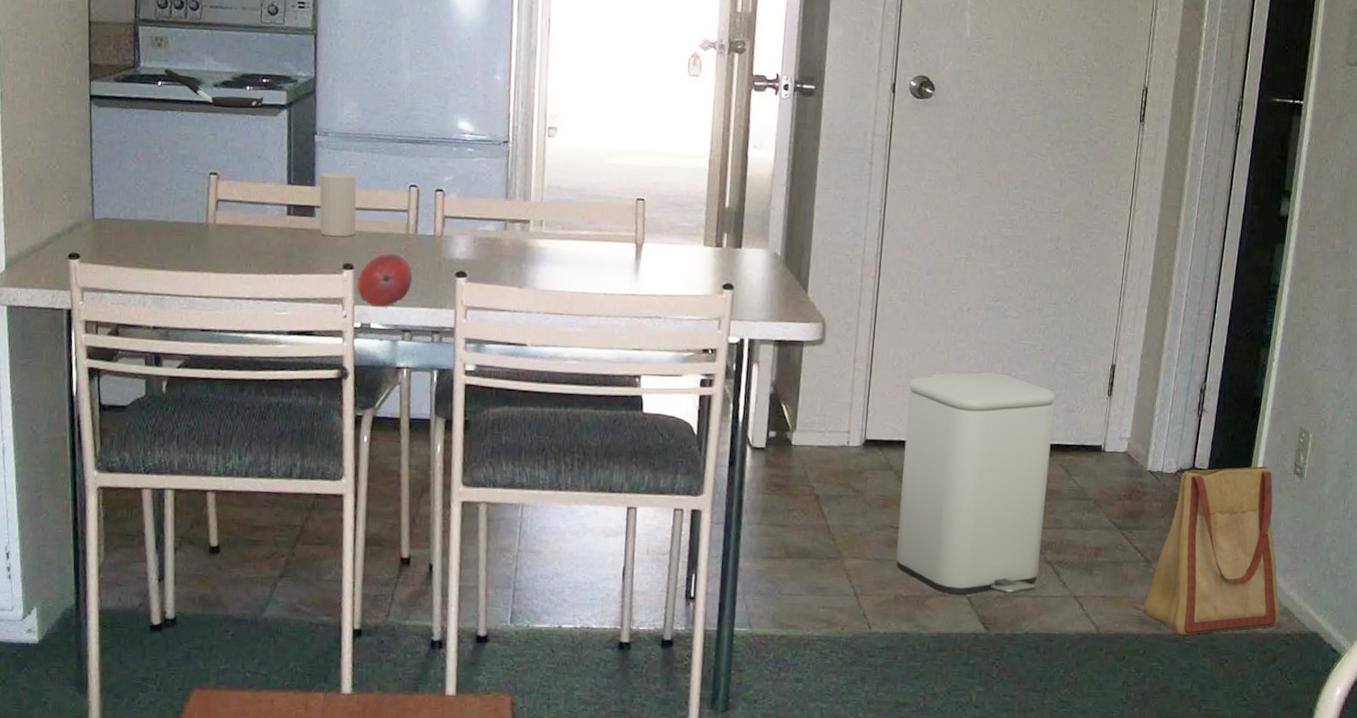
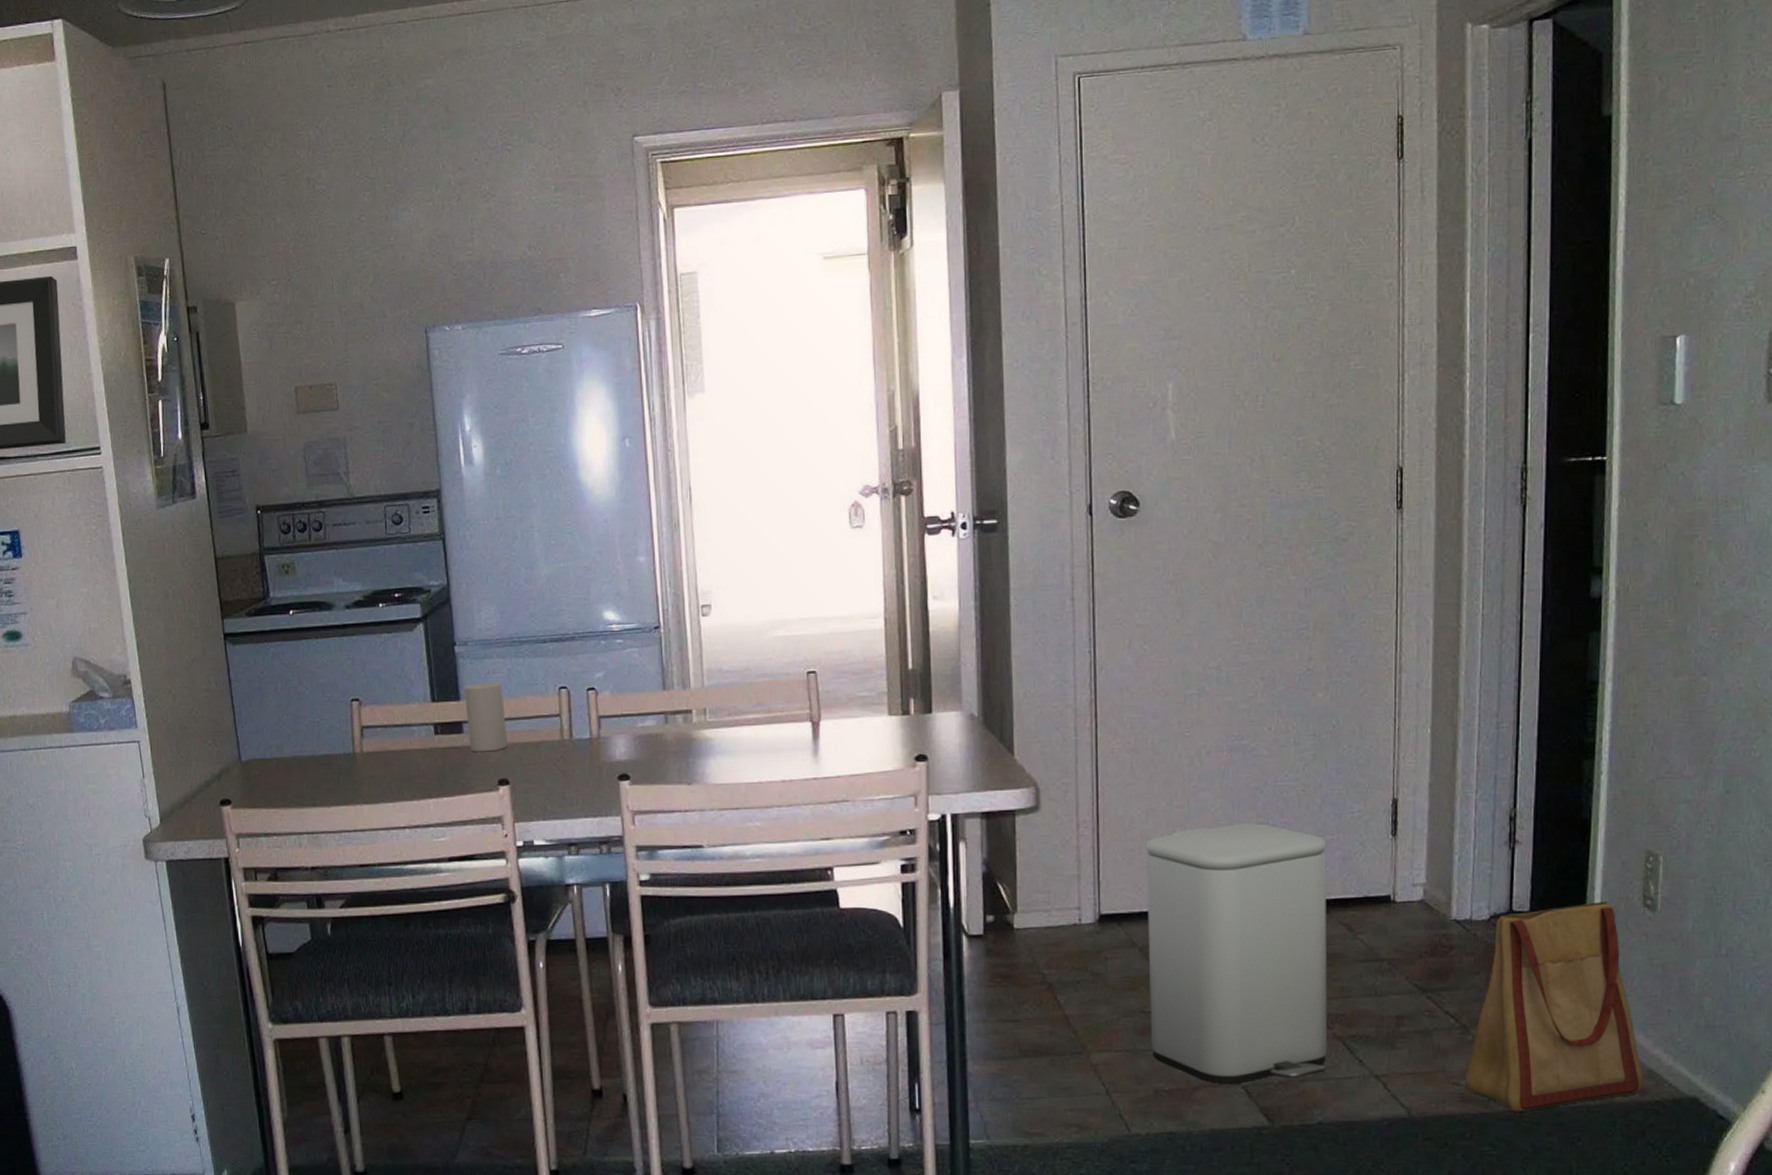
frying pan: present [164,69,264,108] -> none [294,596,398,629]
fruit: present [357,253,413,307] -> none [515,762,573,822]

